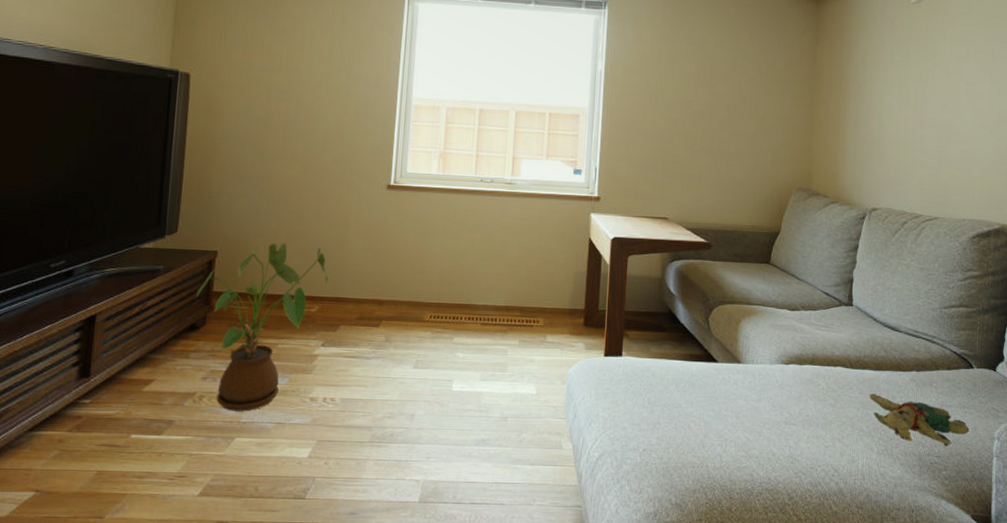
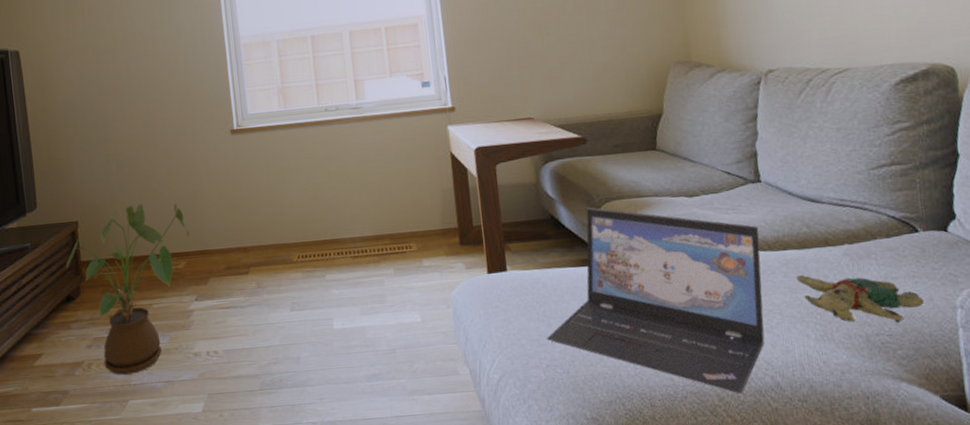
laptop: none [647,307,845,496] -> present [546,207,765,394]

